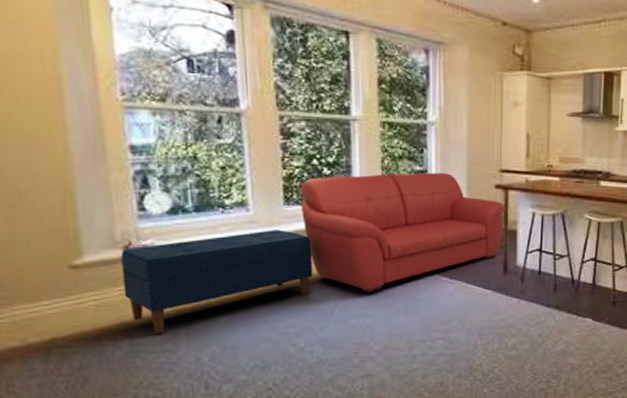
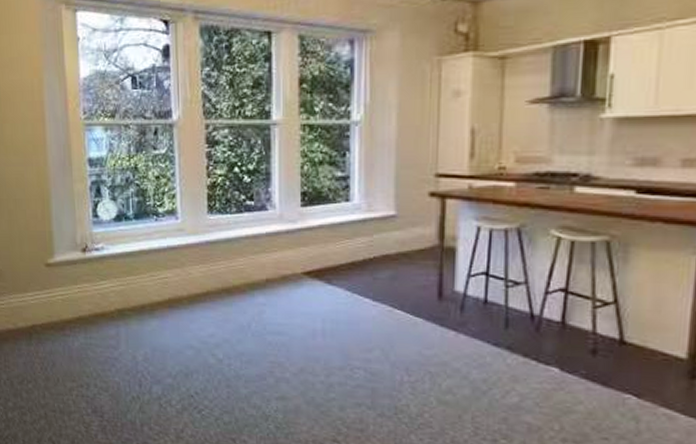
bench: present [120,230,313,334] -> none [80,238,232,330]
sofa: present [300,173,505,293] -> none [223,179,441,309]

